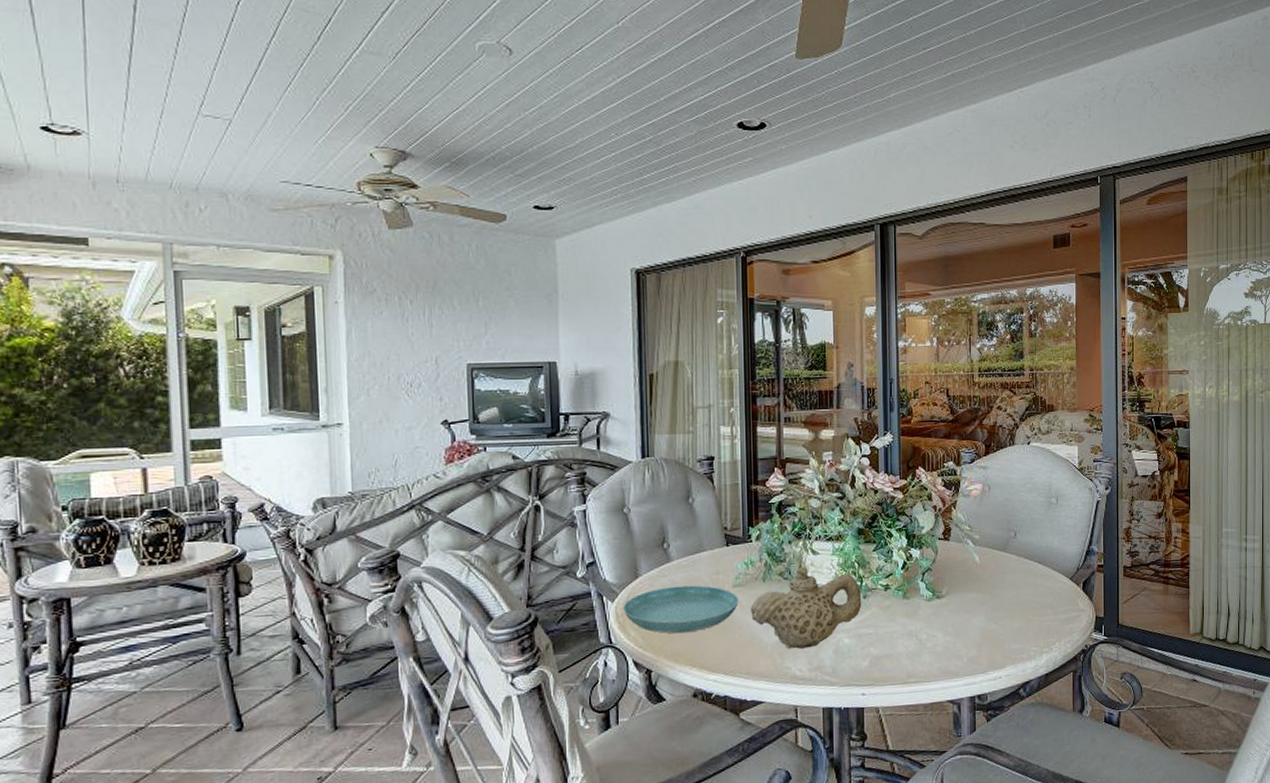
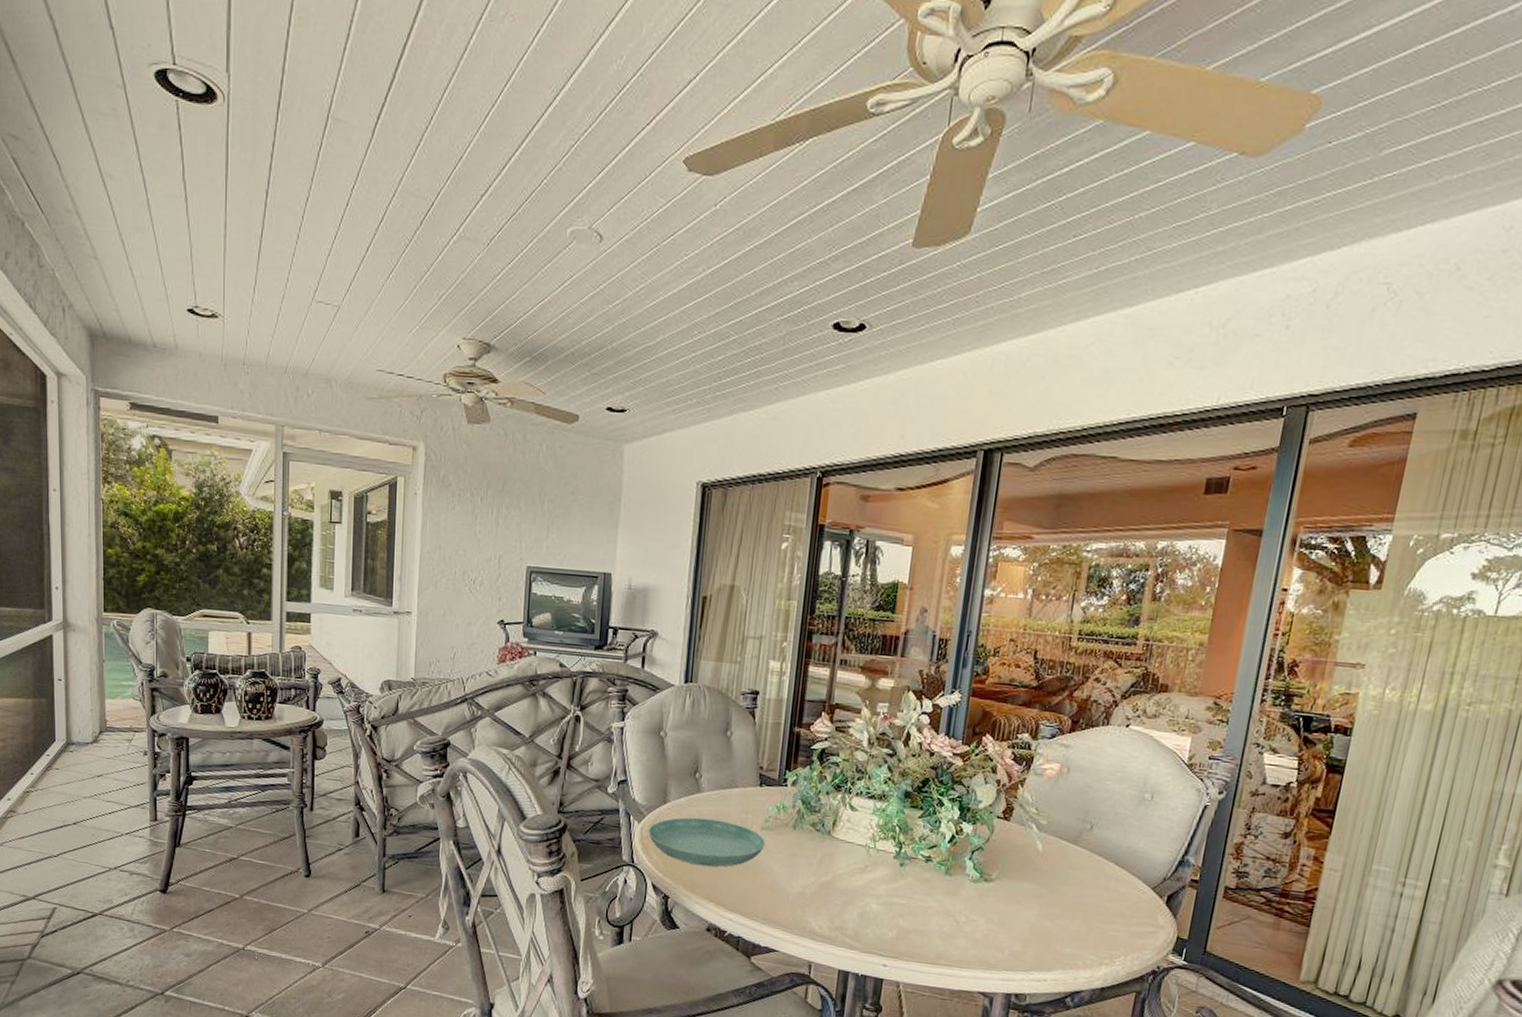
teapot: present [750,566,862,649] -> none [775,820,898,907]

